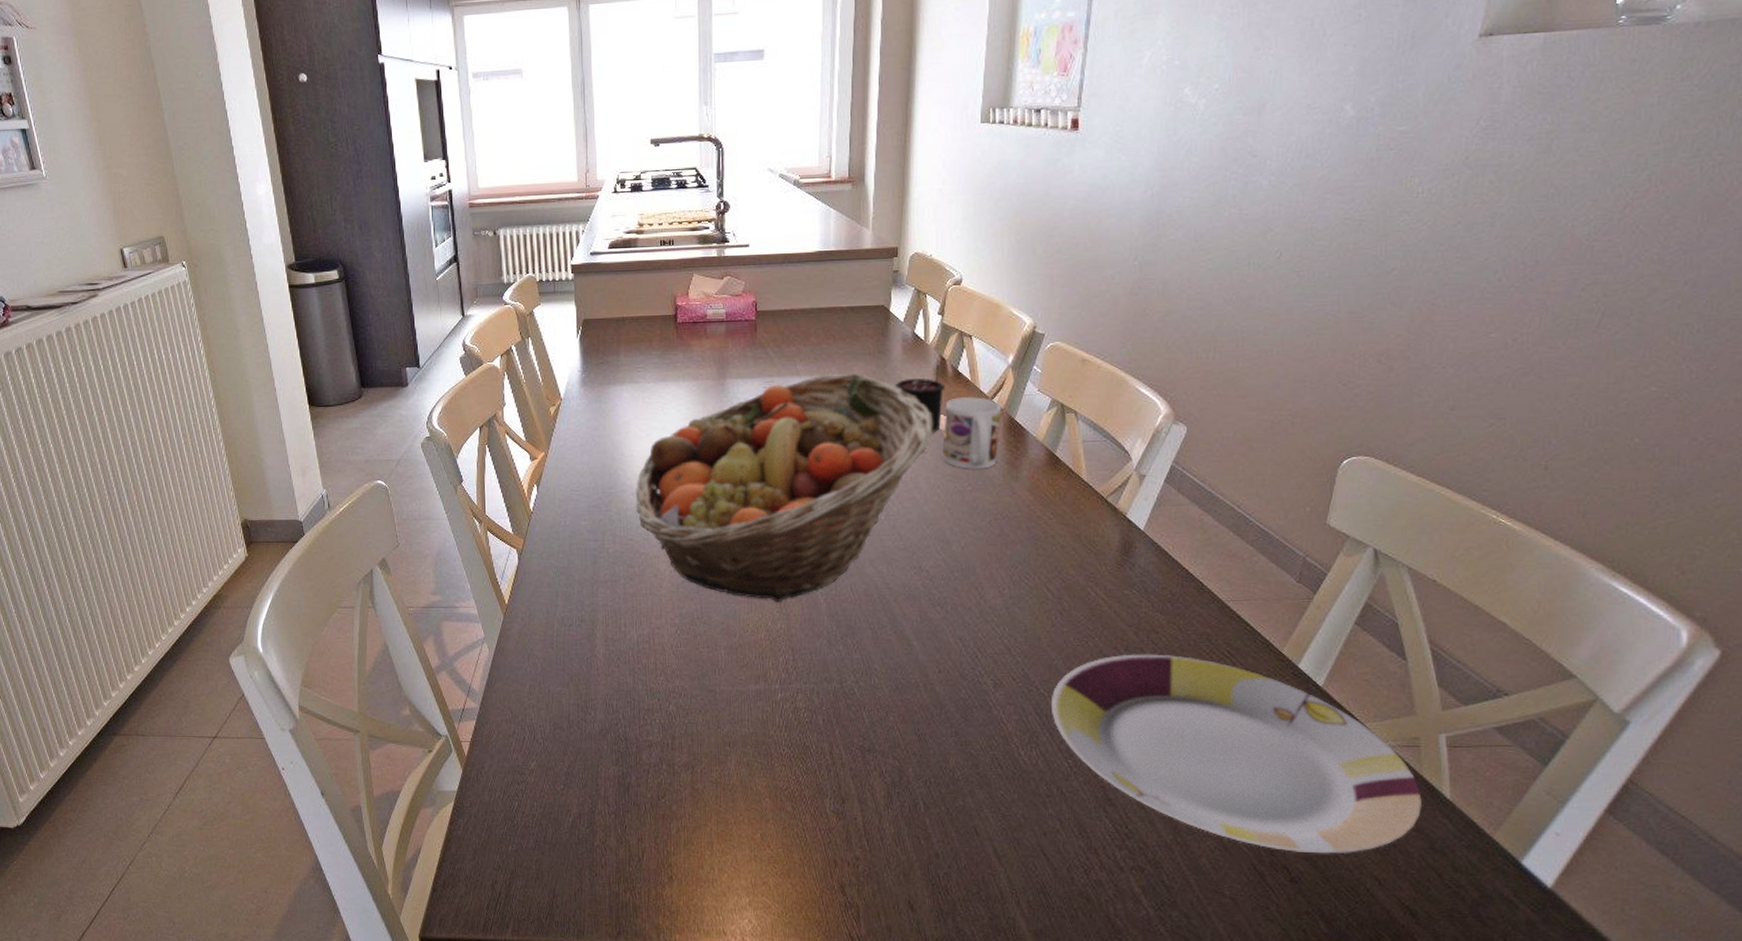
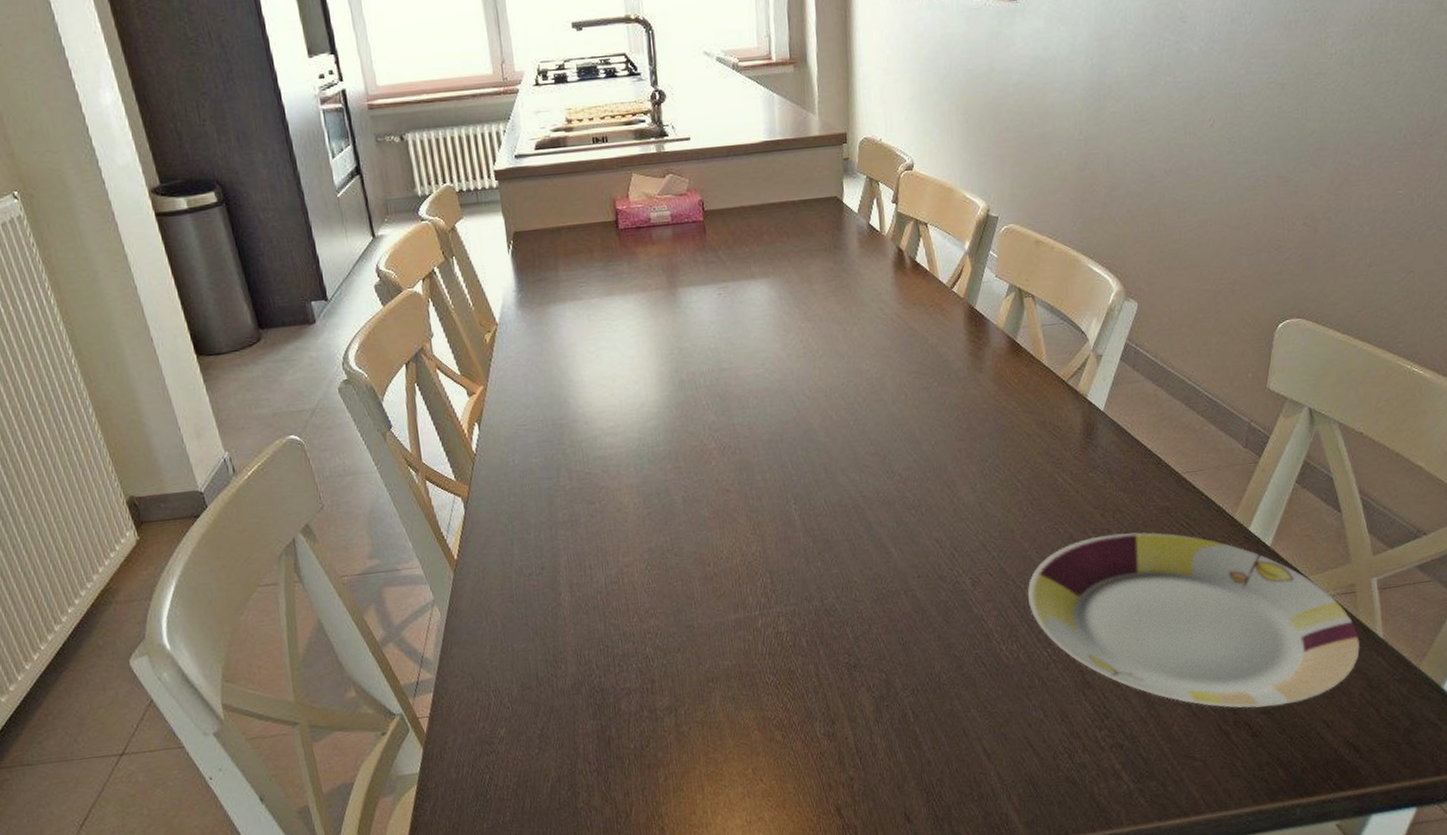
fruit basket: present [635,373,933,603] -> none [588,271,895,525]
candle: present [895,365,945,433] -> none [854,257,904,330]
mug: present [942,396,1001,469] -> none [906,287,962,364]

